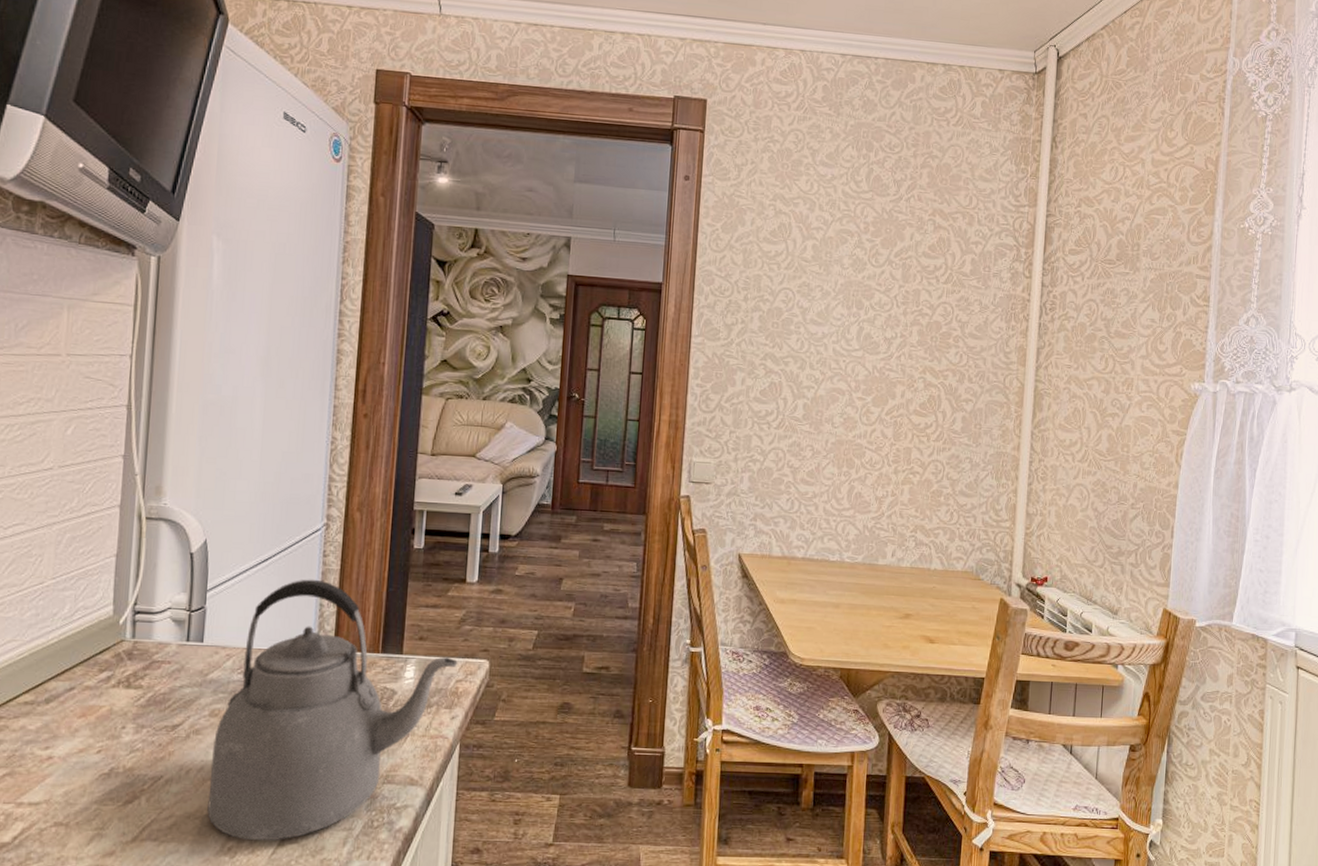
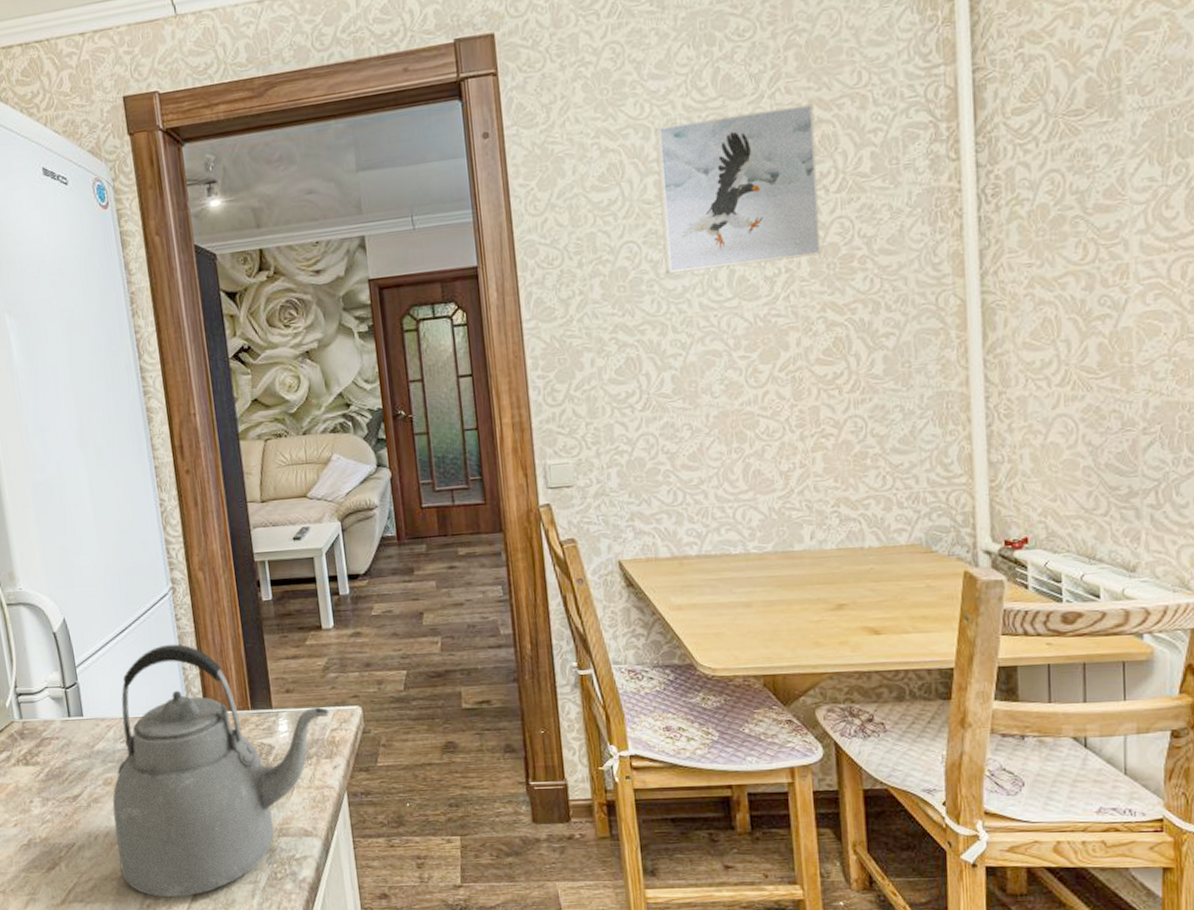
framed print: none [811,203,936,329] -> present [655,104,822,274]

